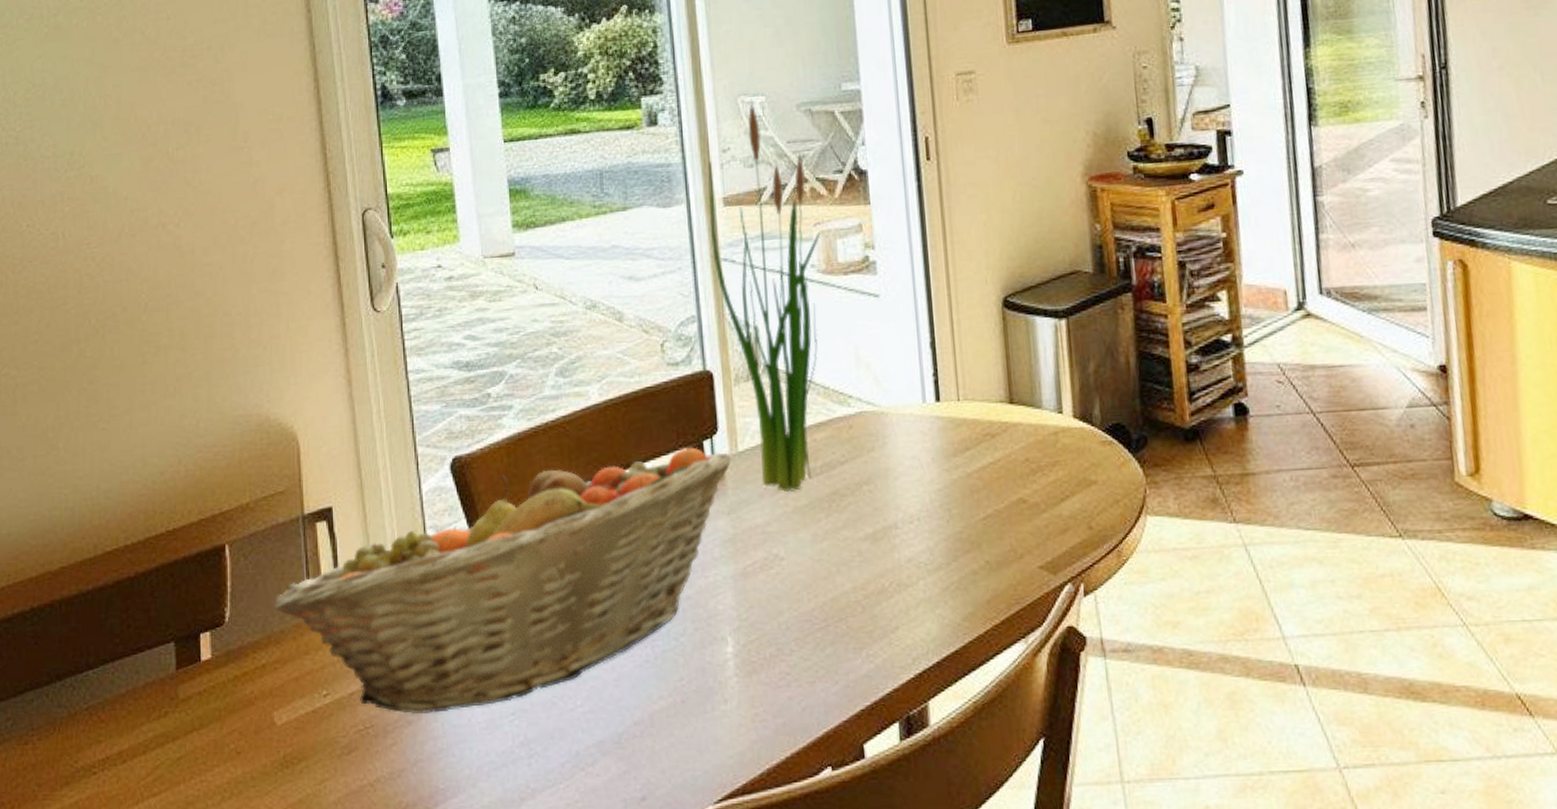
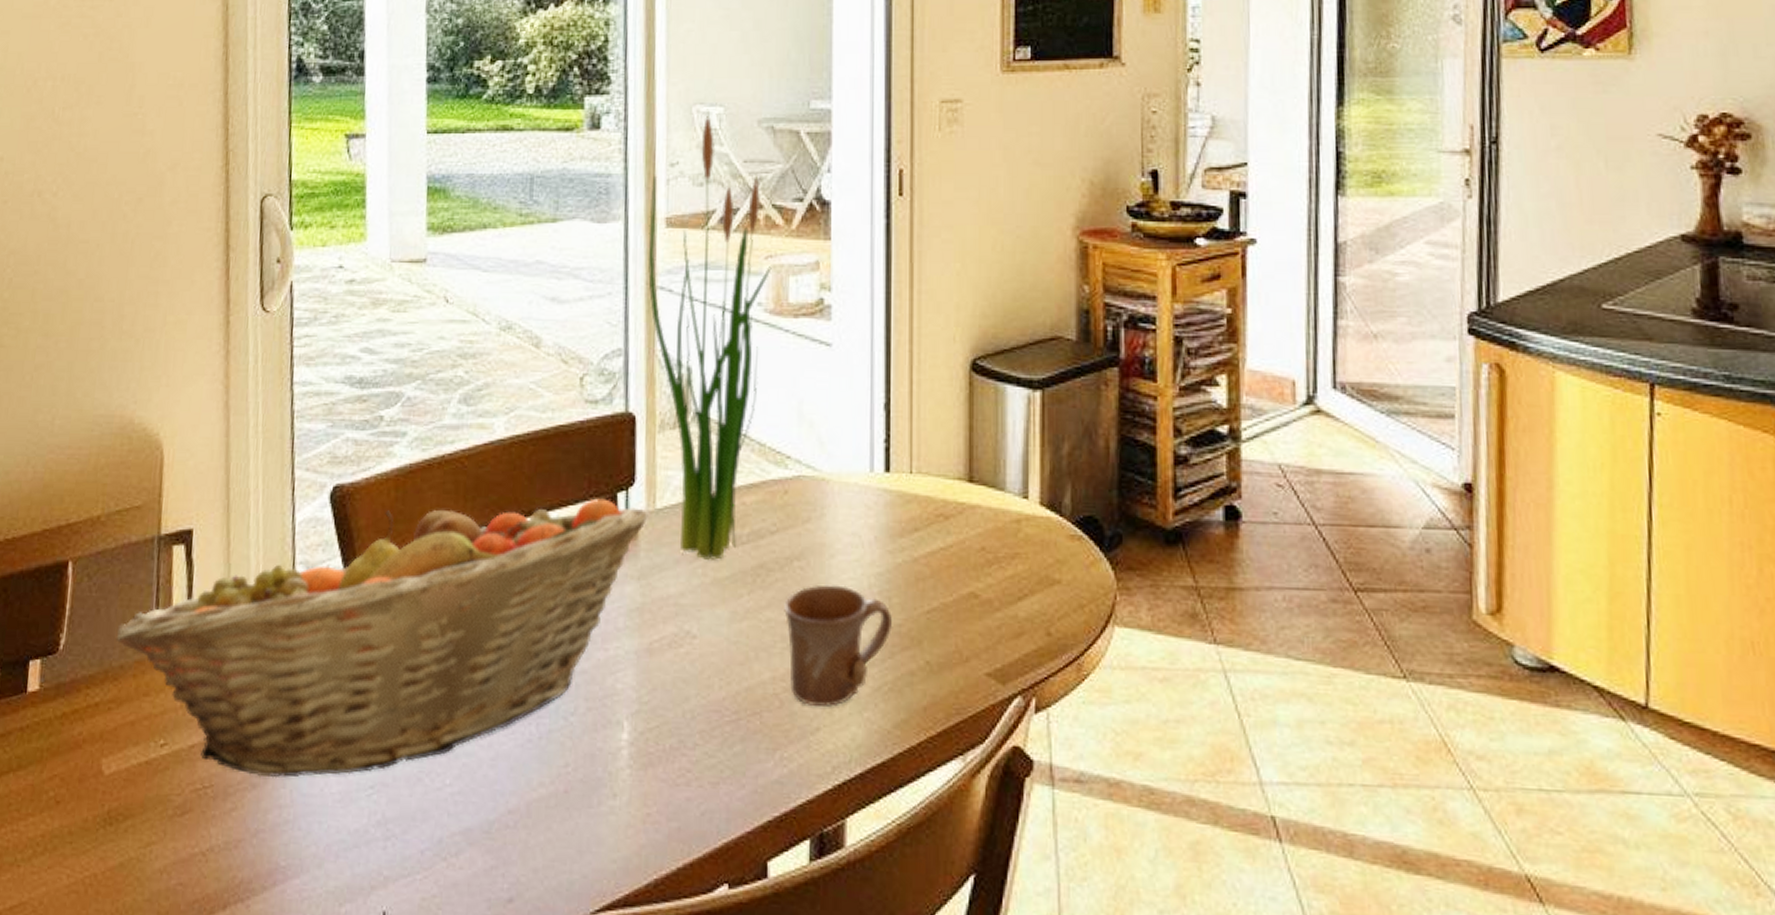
mug: none [858,502,955,608] -> present [784,584,893,707]

